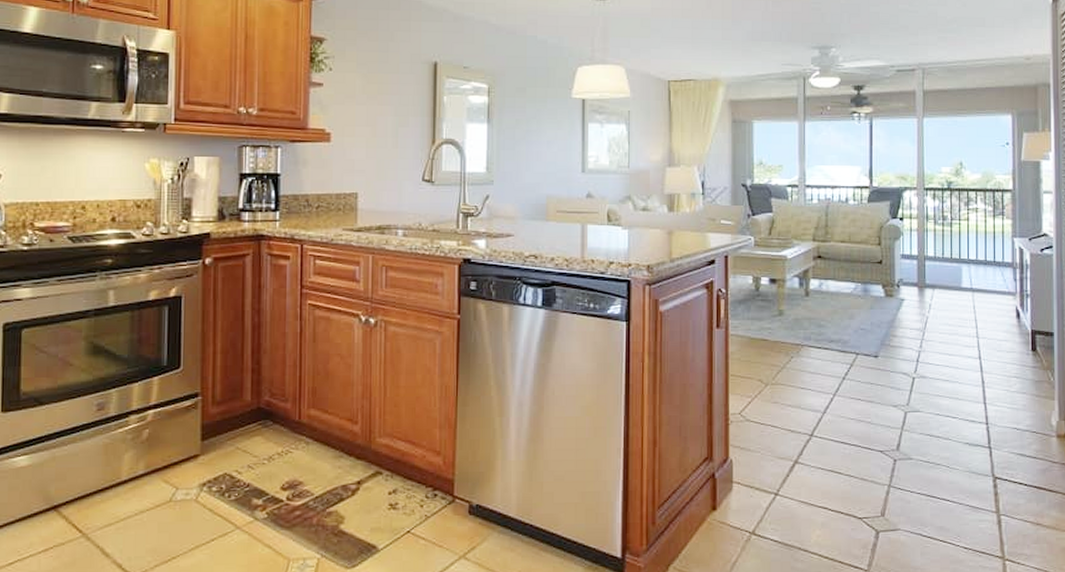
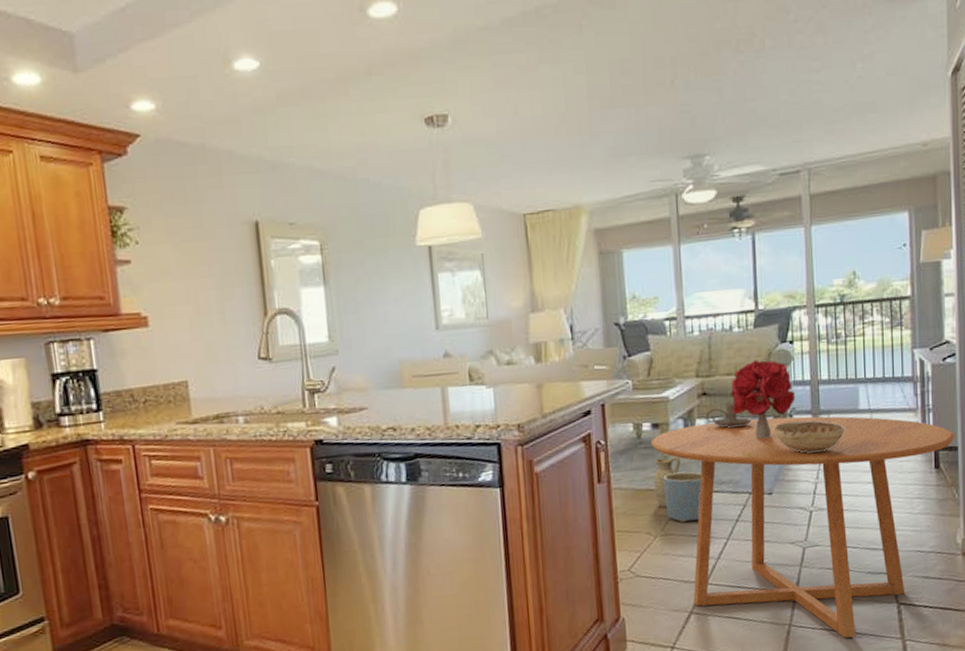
dining table: none [767,284,1052,506] -> present [650,416,955,638]
ceramic jug: none [768,311,795,358] -> present [654,456,681,508]
planter: none [777,326,814,375] -> present [663,471,702,523]
candle holder: none [820,268,862,291] -> present [706,403,752,428]
bouquet: none [843,231,903,304] -> present [730,359,796,439]
decorative bowl: none [881,291,949,324] -> present [773,420,845,454]

